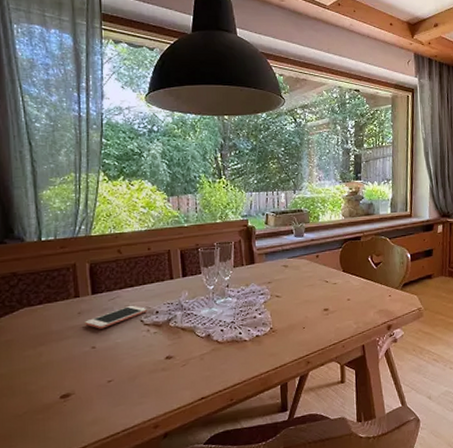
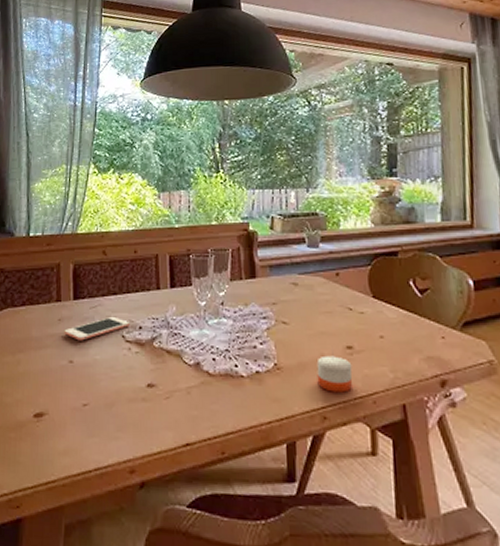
candle: none [302,317,328,344] -> present [316,355,353,393]

